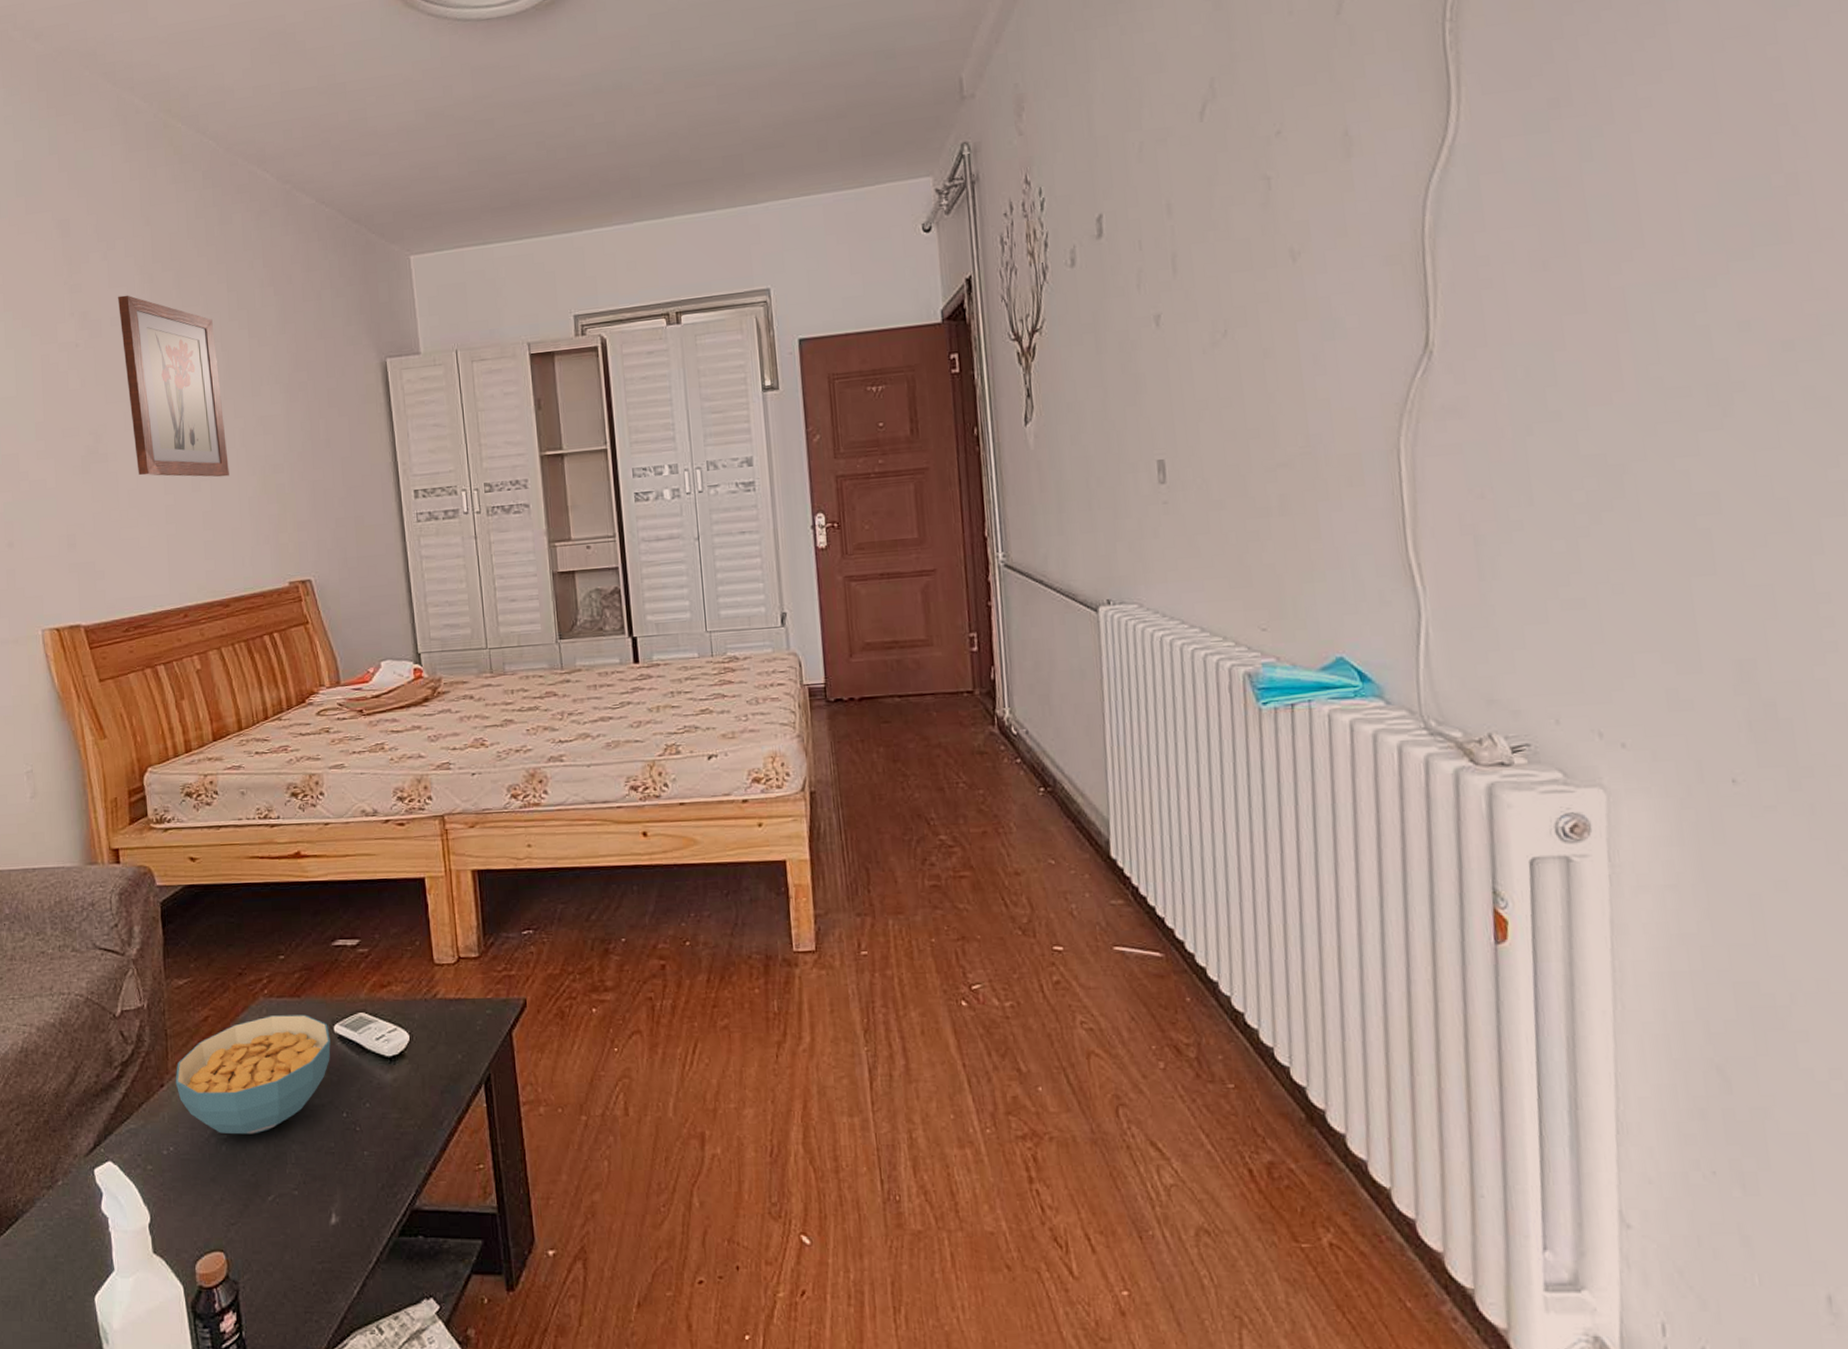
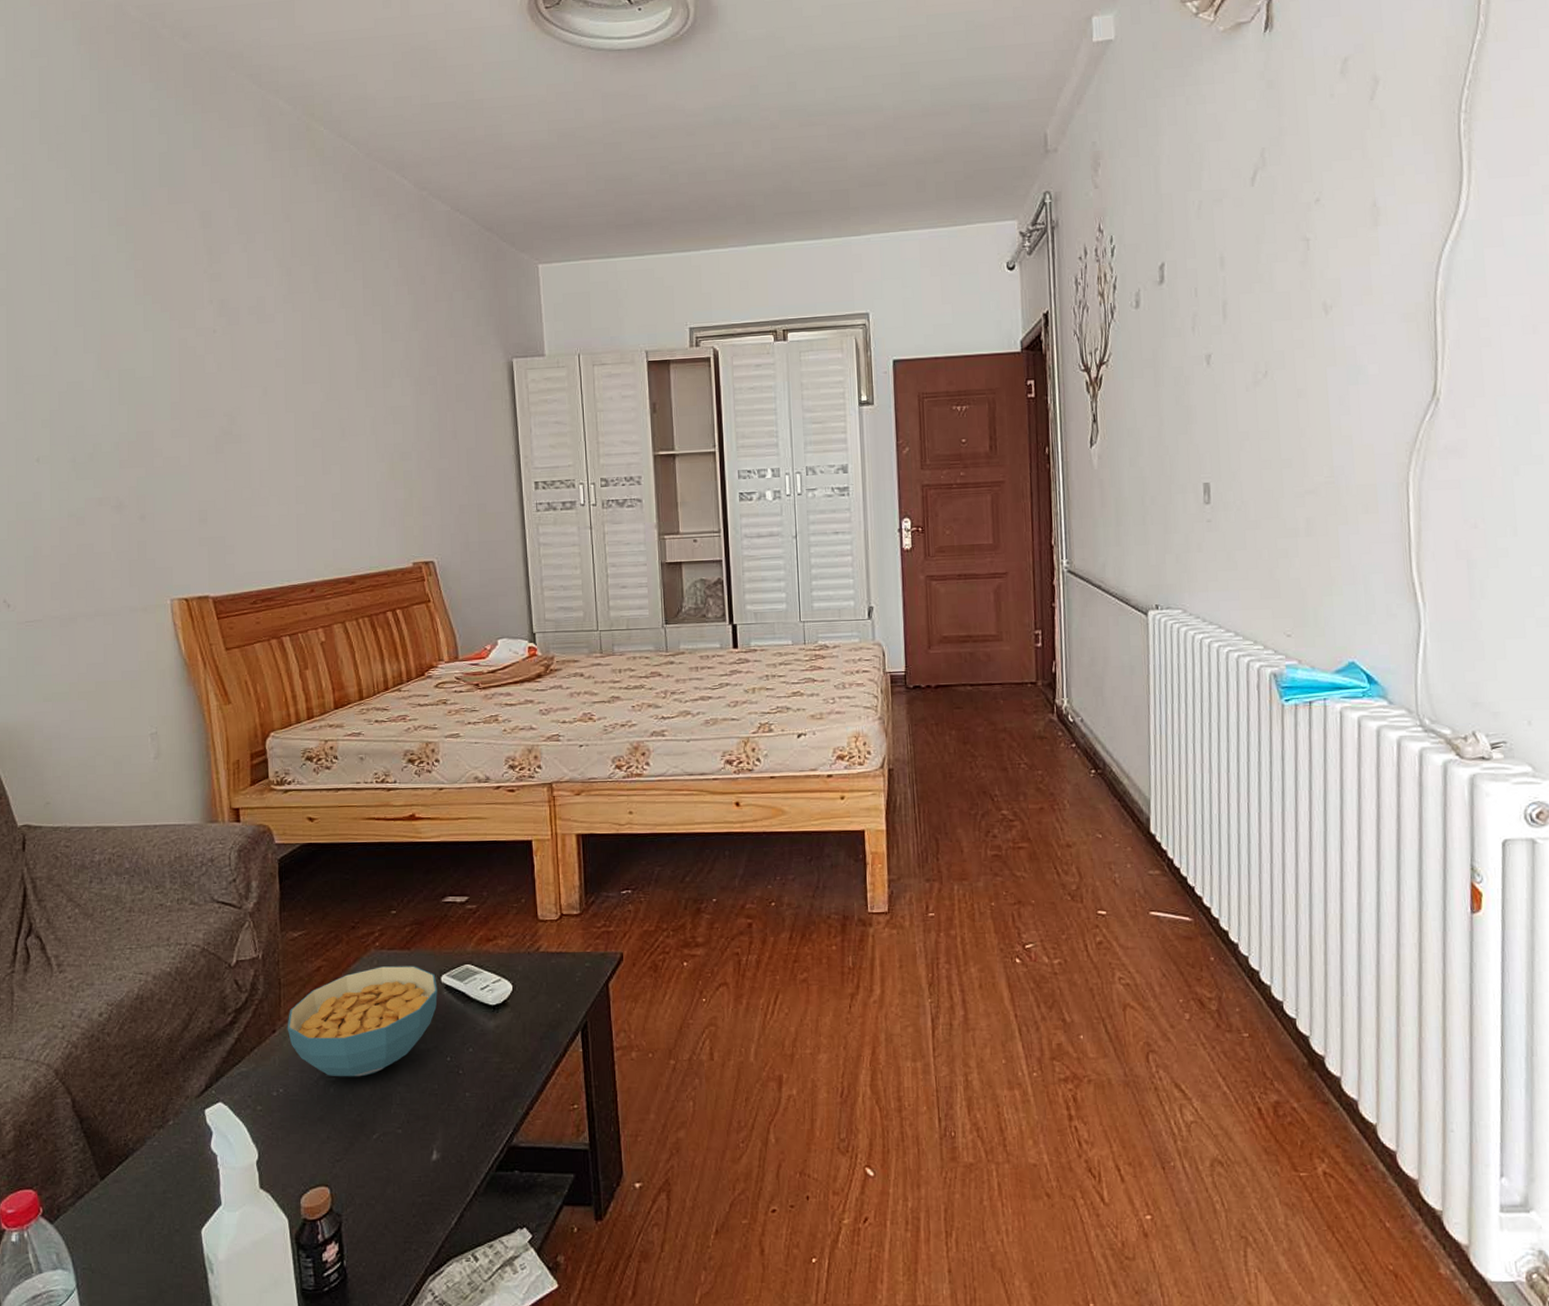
wall art: present [118,295,229,477] -> none [256,286,359,462]

